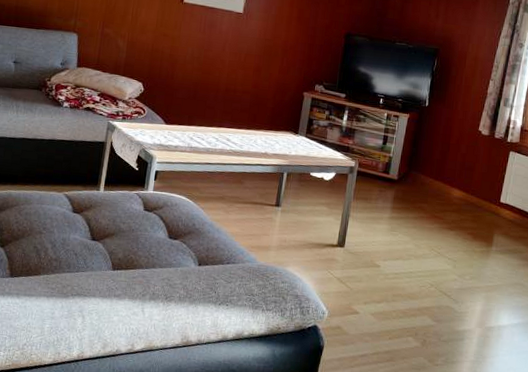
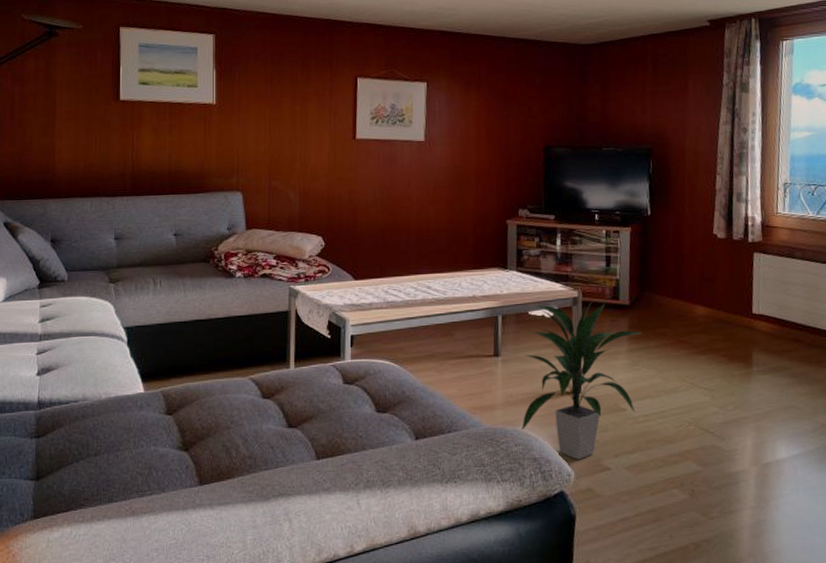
indoor plant: none [289,168,404,302] -> present [521,301,642,460]

